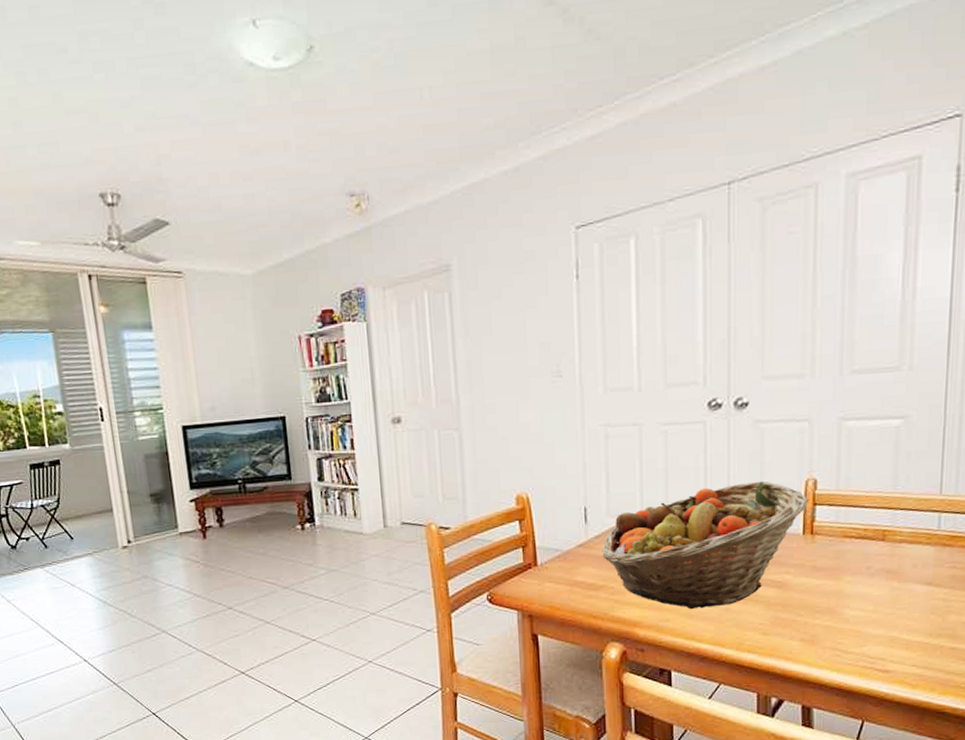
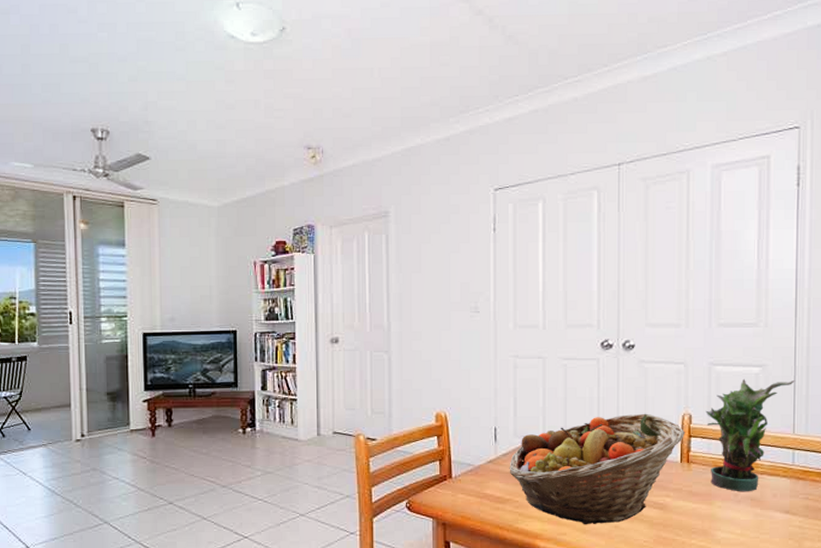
potted plant: none [833,432,945,564] -> present [705,378,795,492]

